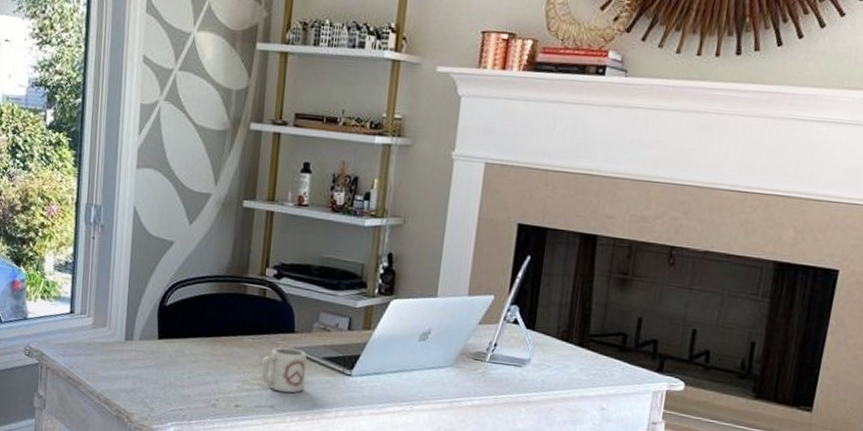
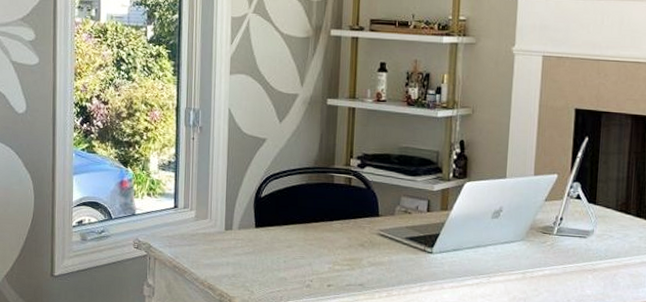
cup: present [261,347,307,393] -> none [350,230,391,272]

